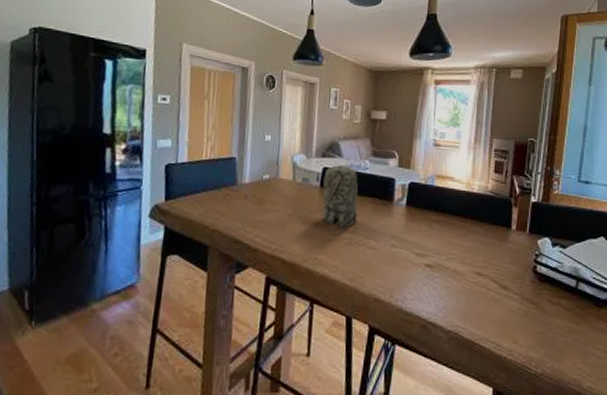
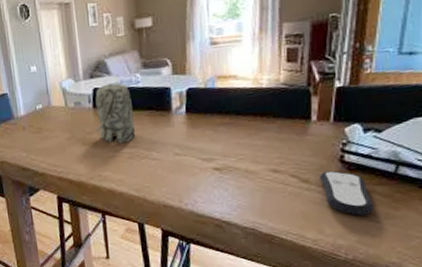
remote control: none [516,279,559,327] -> present [320,170,374,215]

